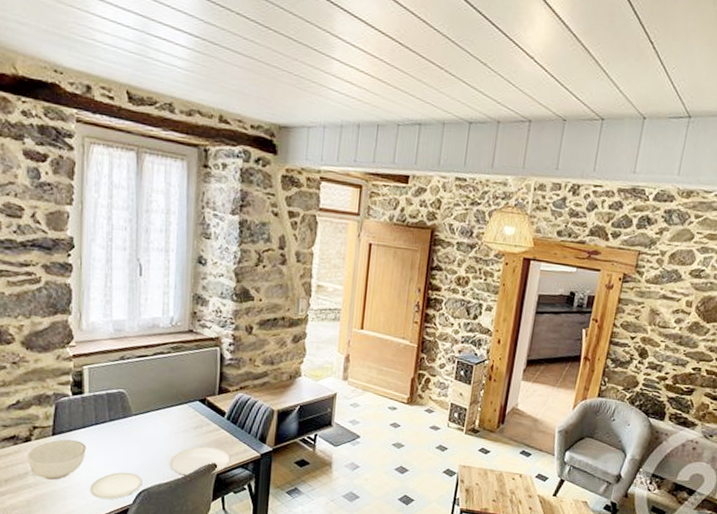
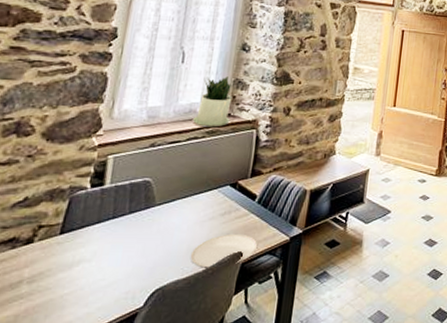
bowl: present [27,439,86,480] -> none [25,238,98,287]
plate: present [90,472,143,499] -> none [94,270,158,304]
planter: none [157,291,194,343] -> present [193,76,232,128]

